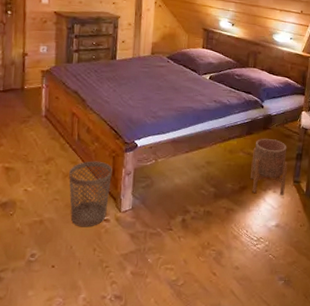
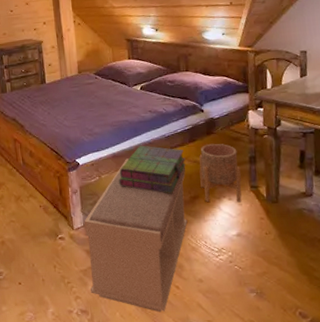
wastebasket: present [68,161,112,227] -> none [19,182,61,246]
bench: none [128,145,239,299] -> present [84,158,188,313]
stack of books: none [174,133,240,183] -> present [119,145,186,194]

